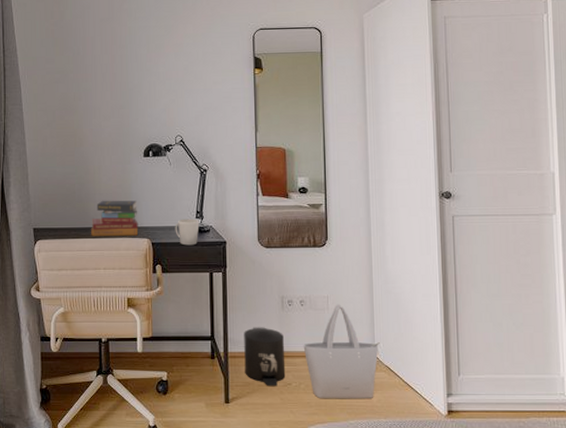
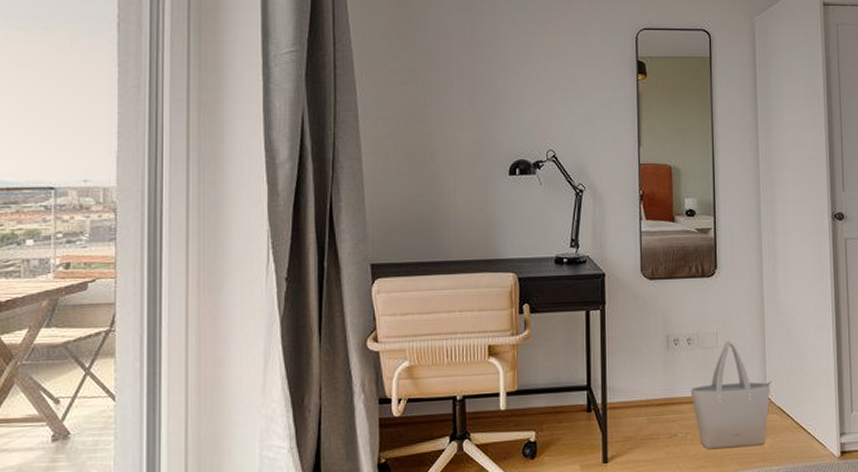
books: present [91,200,139,236] -> none [444,227,502,272]
mug: present [175,218,199,246] -> none [545,248,574,280]
trash bin: present [244,327,286,386] -> none [625,371,671,439]

